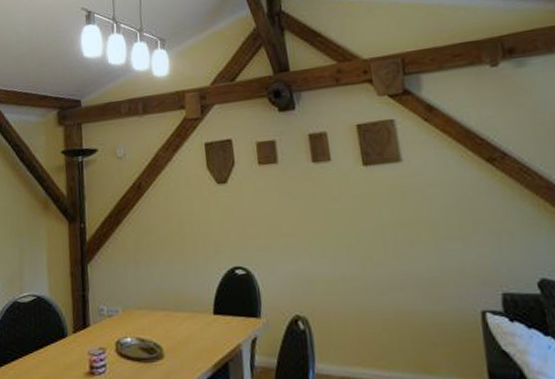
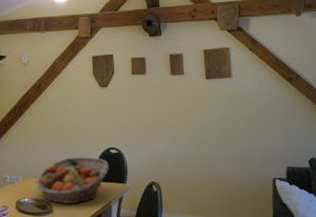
fruit basket: none [139,279,235,347] -> present [35,156,109,204]

